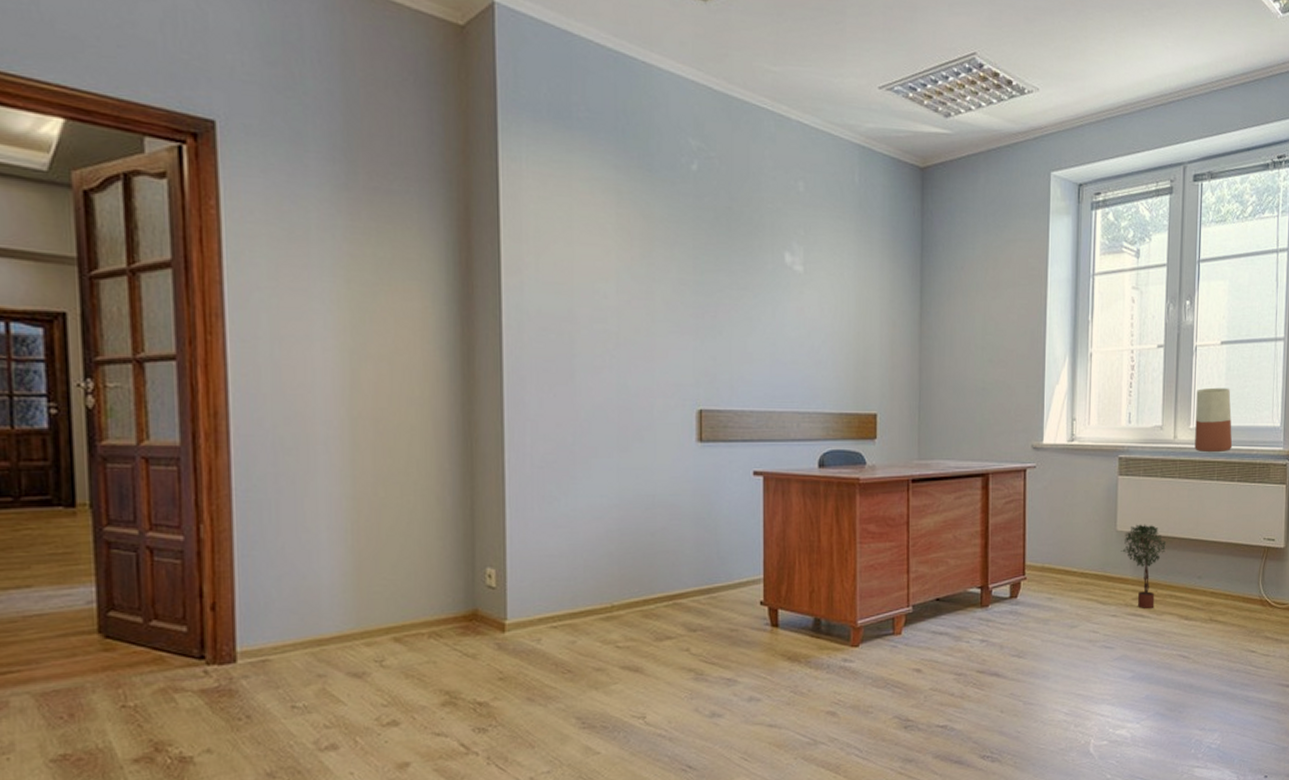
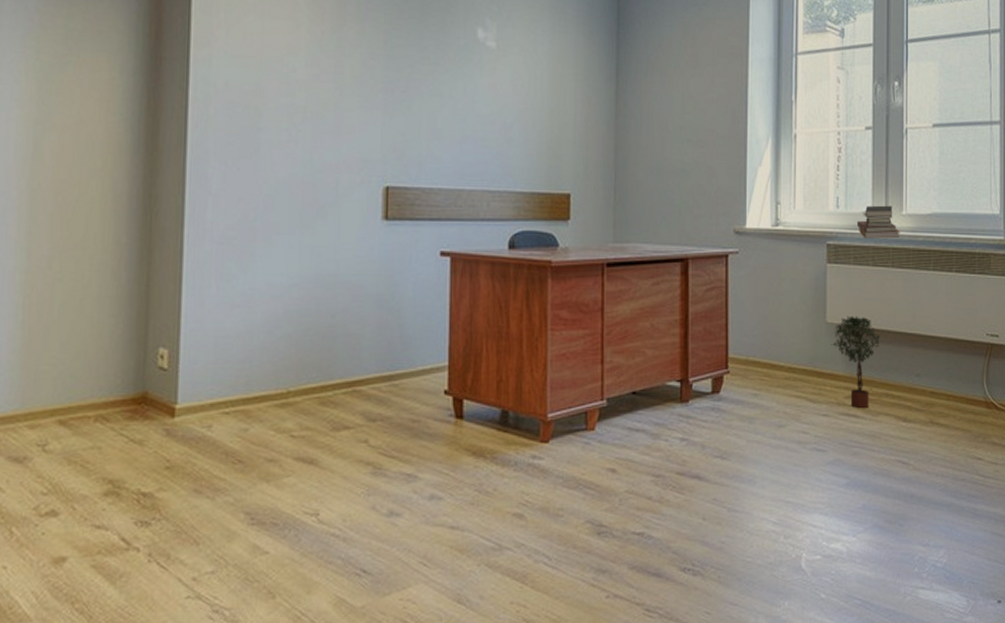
books: none [1147,420,1187,451] -> present [856,205,899,239]
vase: present [1195,387,1233,453] -> none [908,172,949,241]

